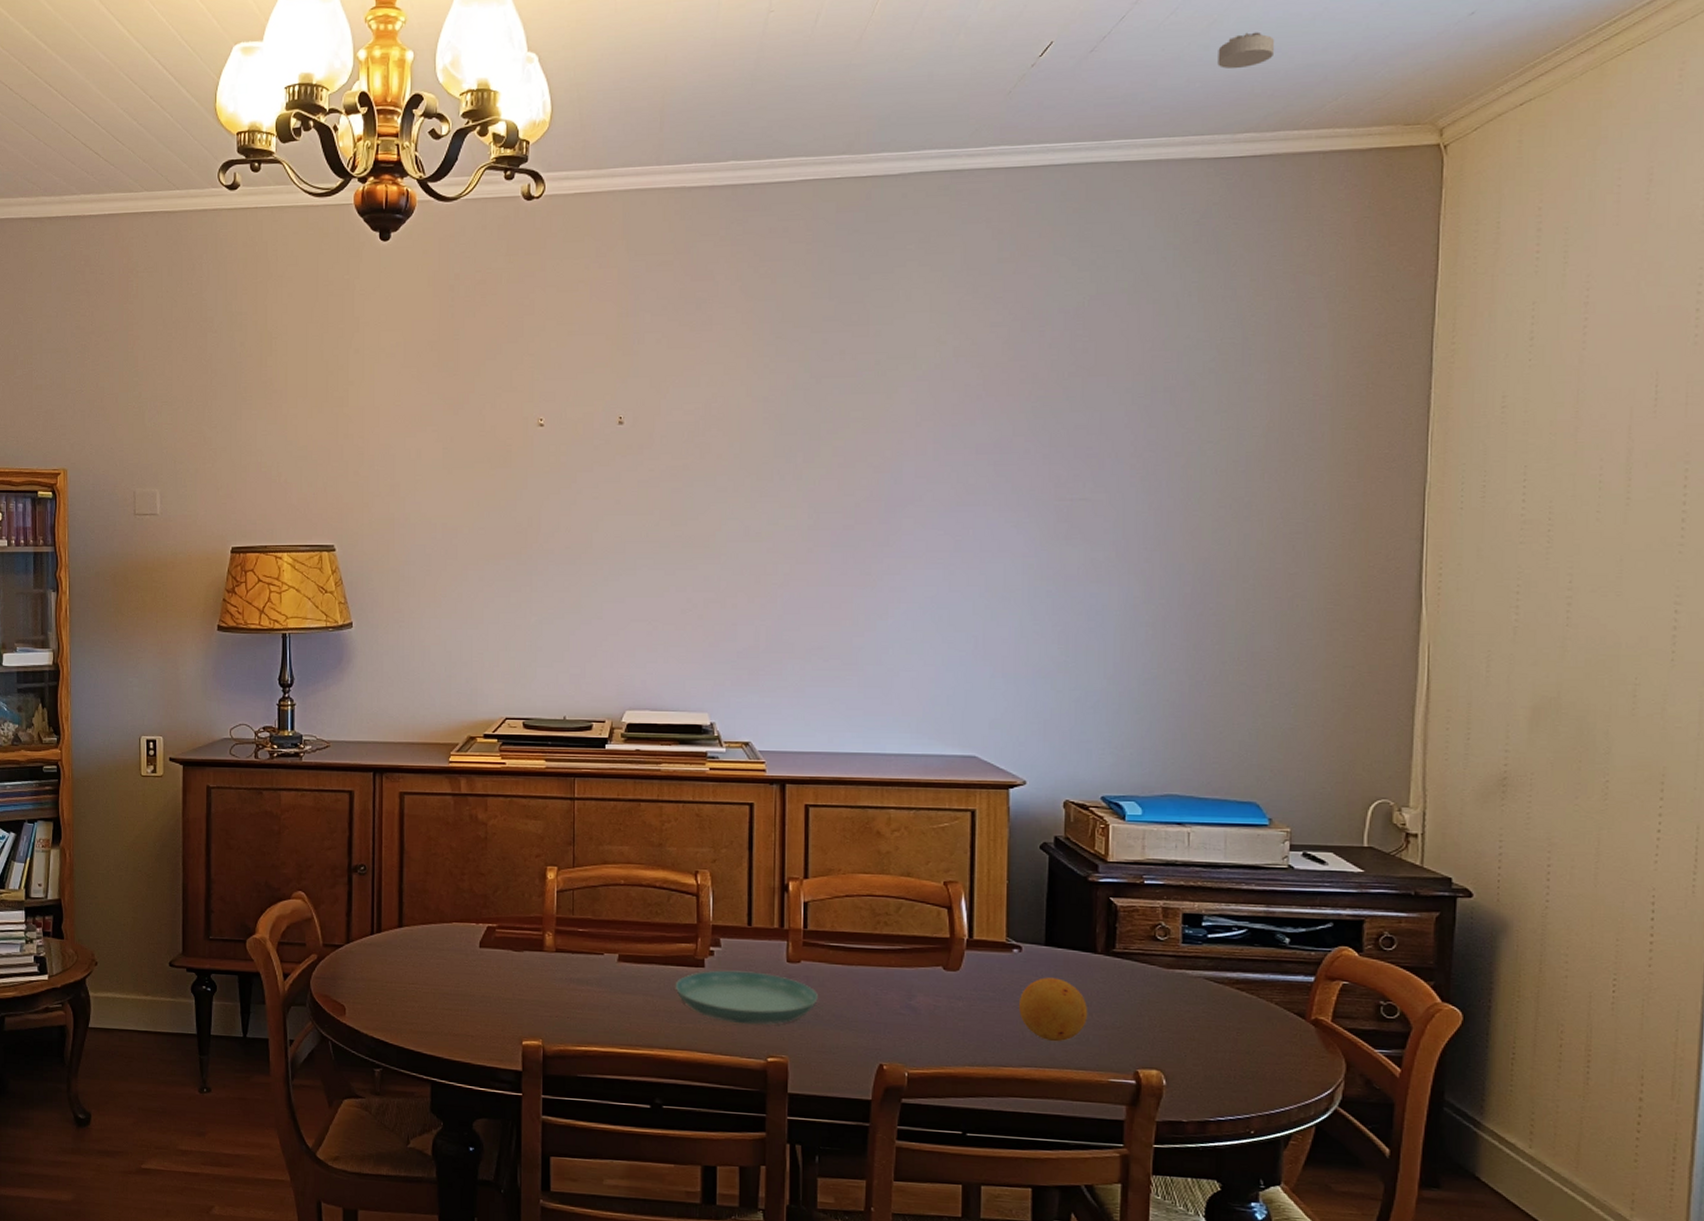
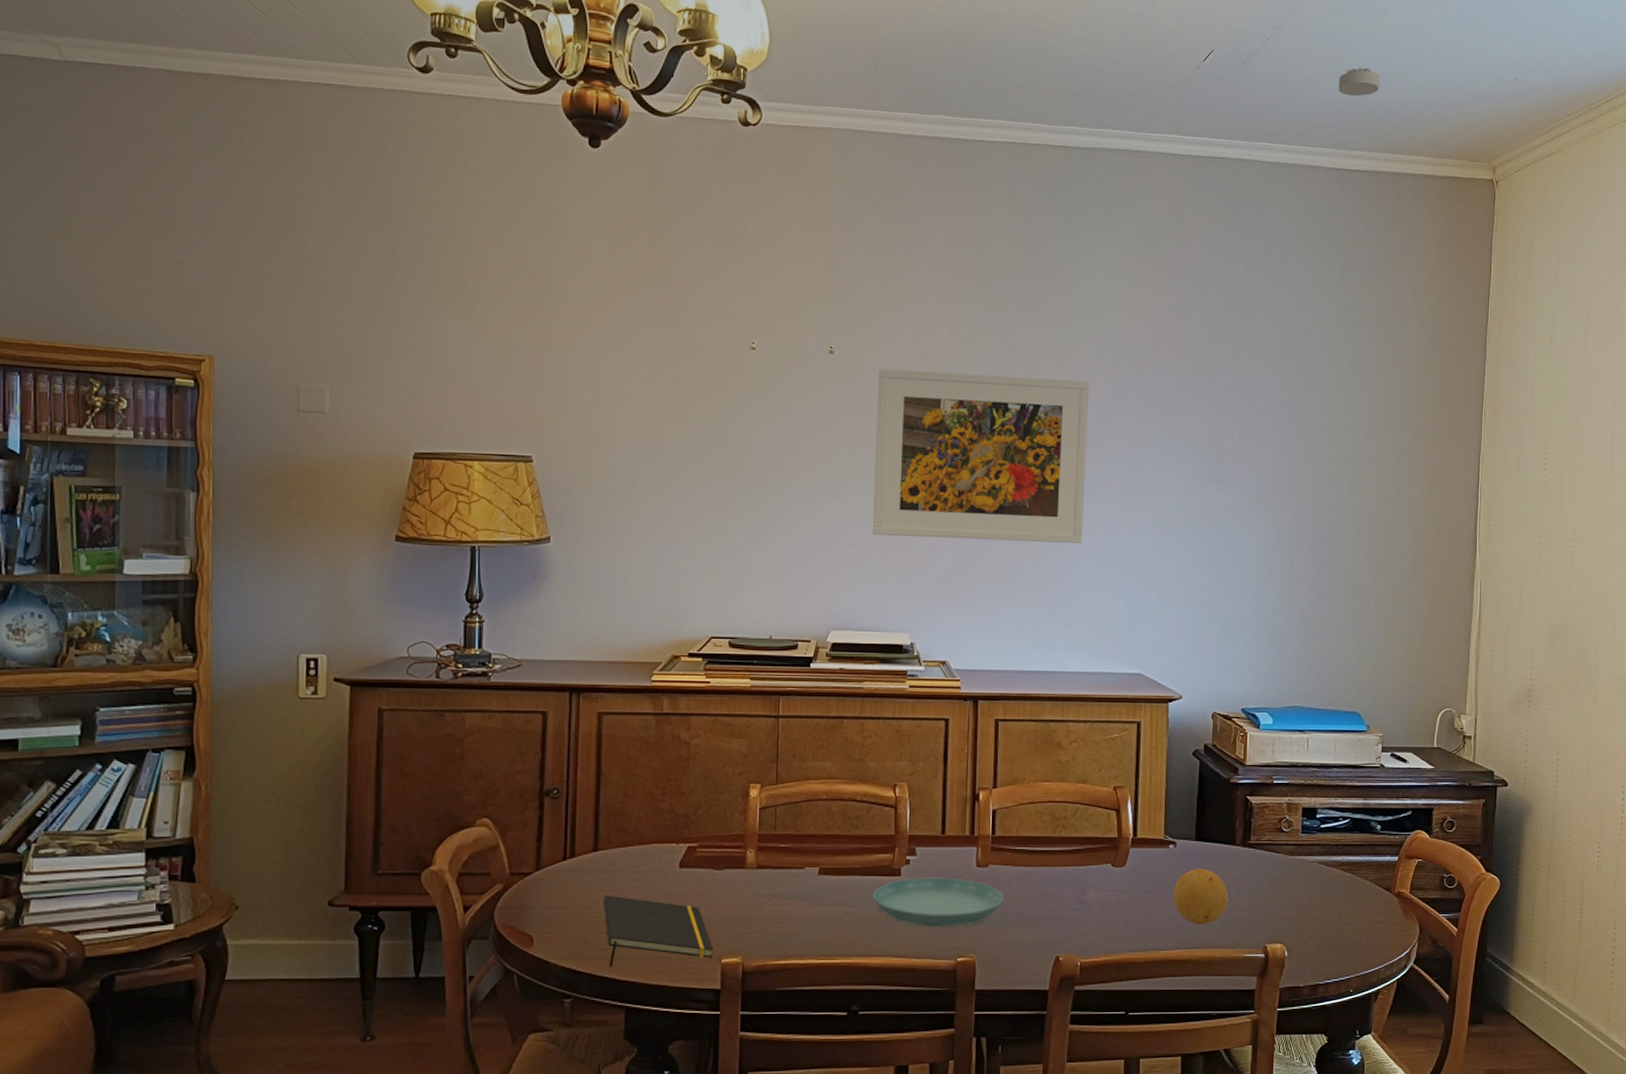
notepad: none [409,970,515,1041] -> present [603,895,714,967]
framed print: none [667,433,908,612] -> present [872,369,1090,543]

